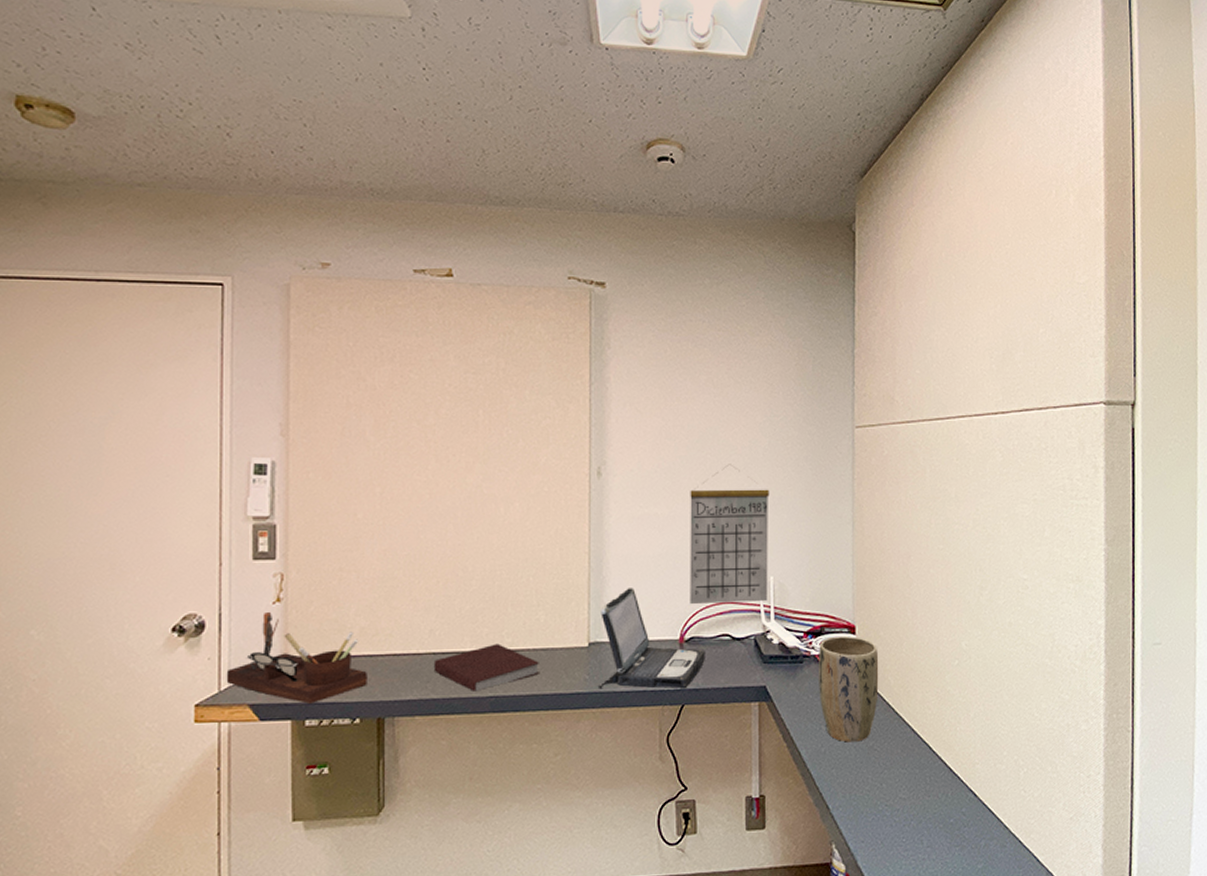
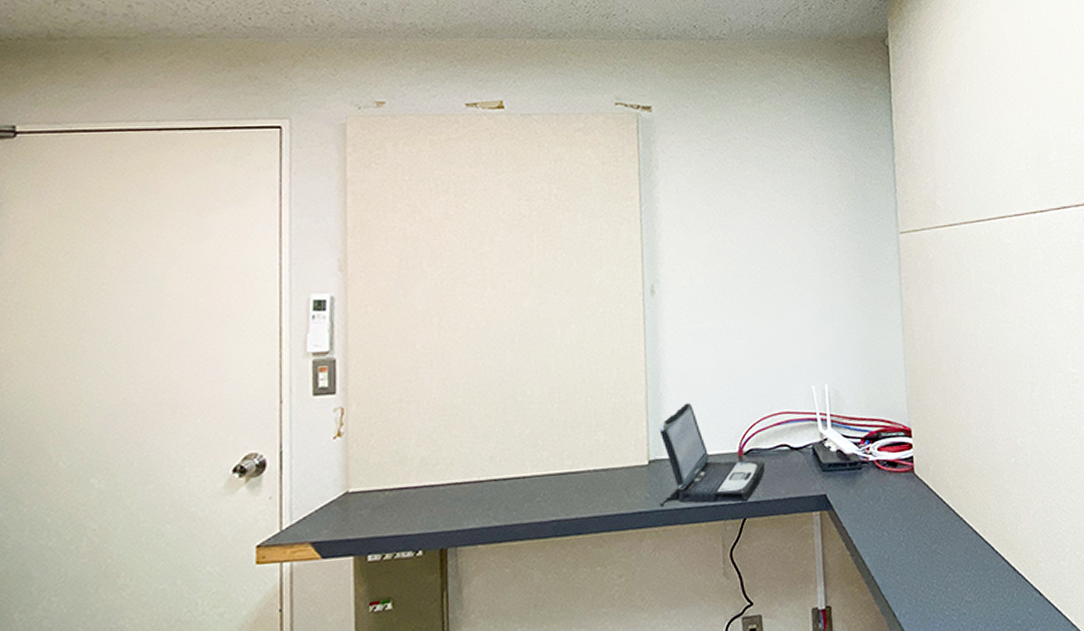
desk organizer: present [226,611,367,704] -> none [287,446,429,539]
notebook: present [433,643,539,691] -> none [495,466,600,516]
calendar: present [690,464,770,605] -> none [742,275,824,417]
plant pot: present [819,636,879,742] -> none [876,439,938,547]

